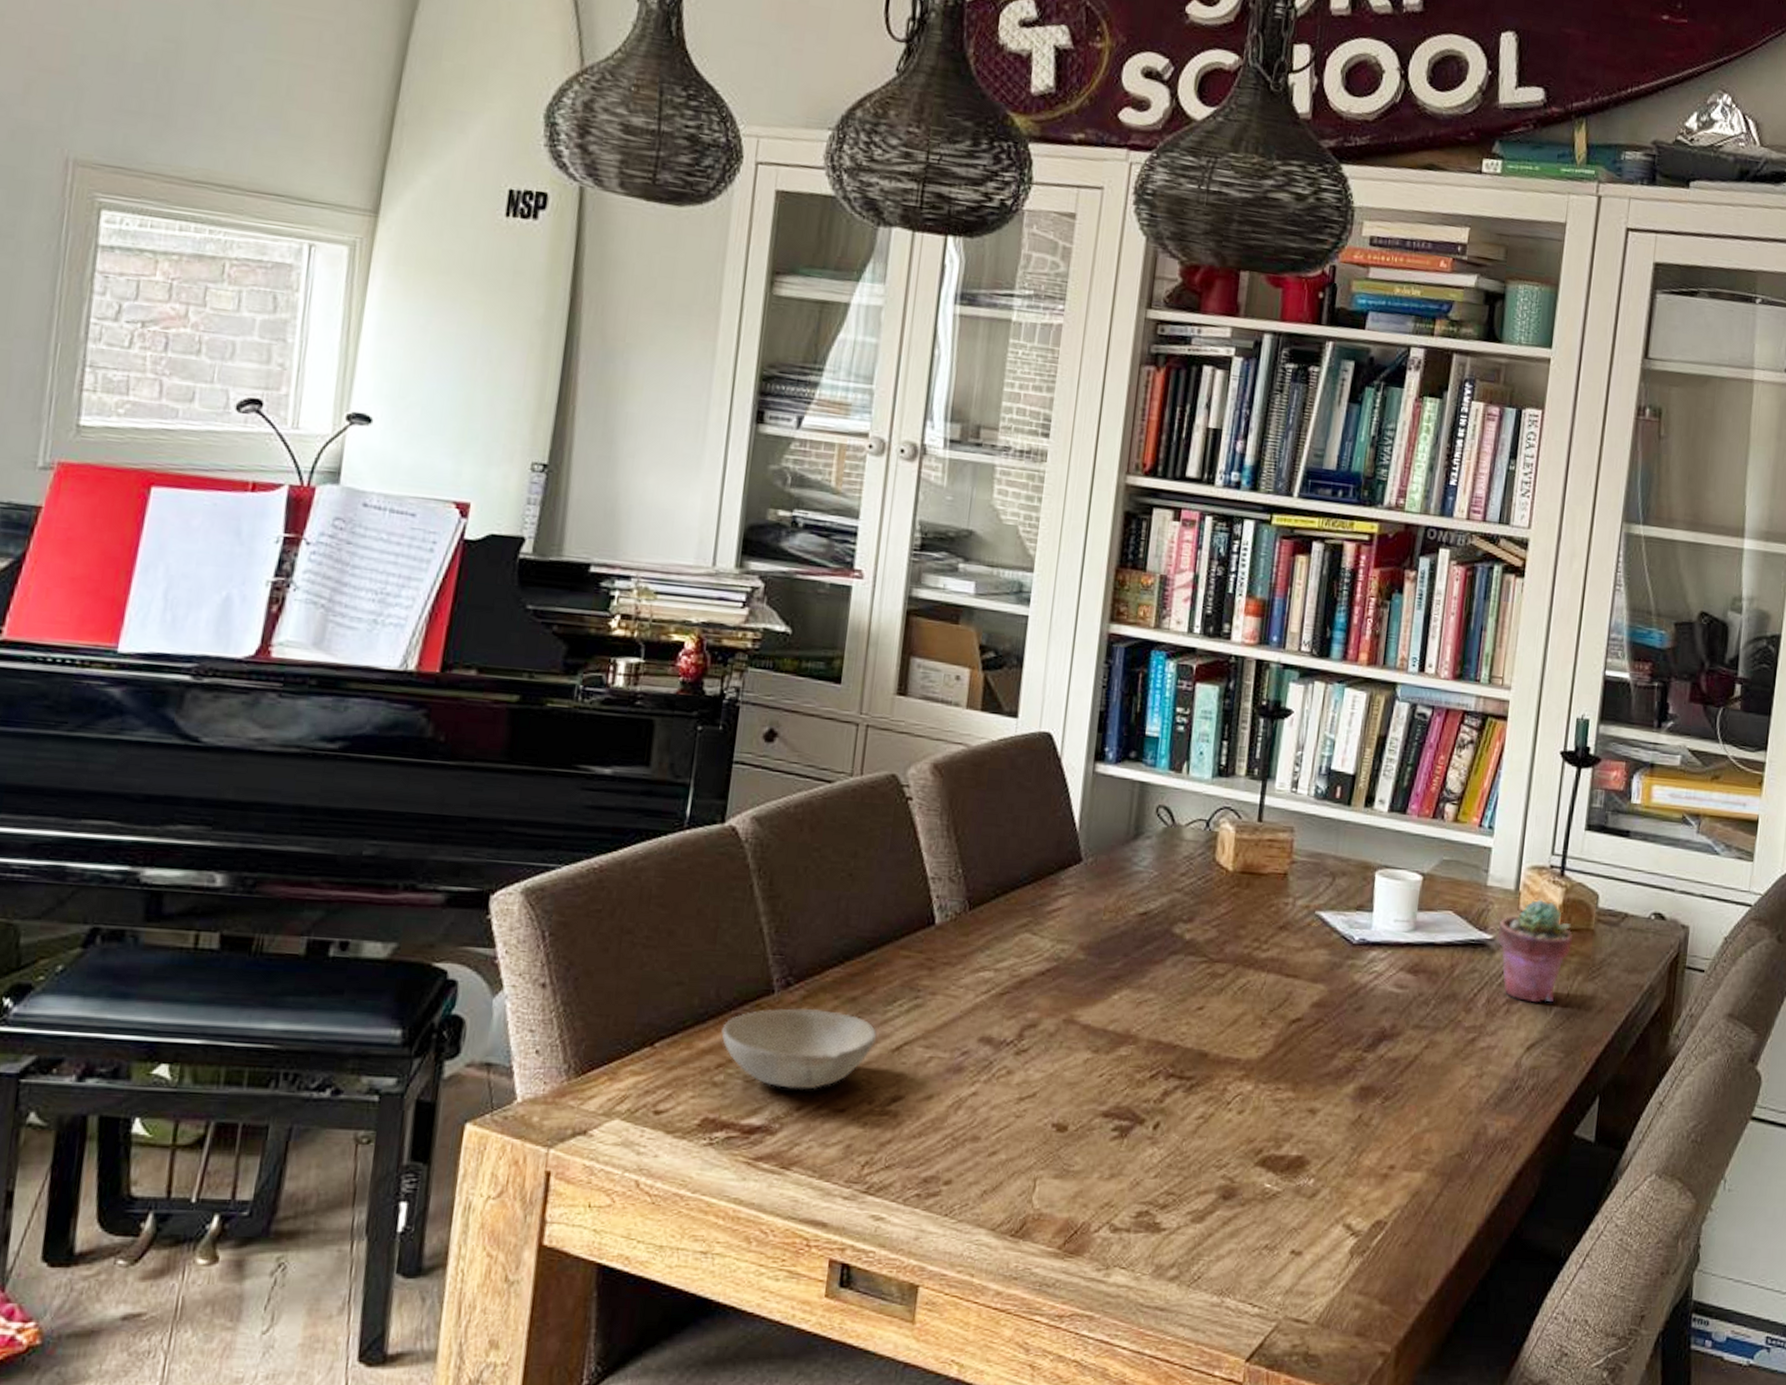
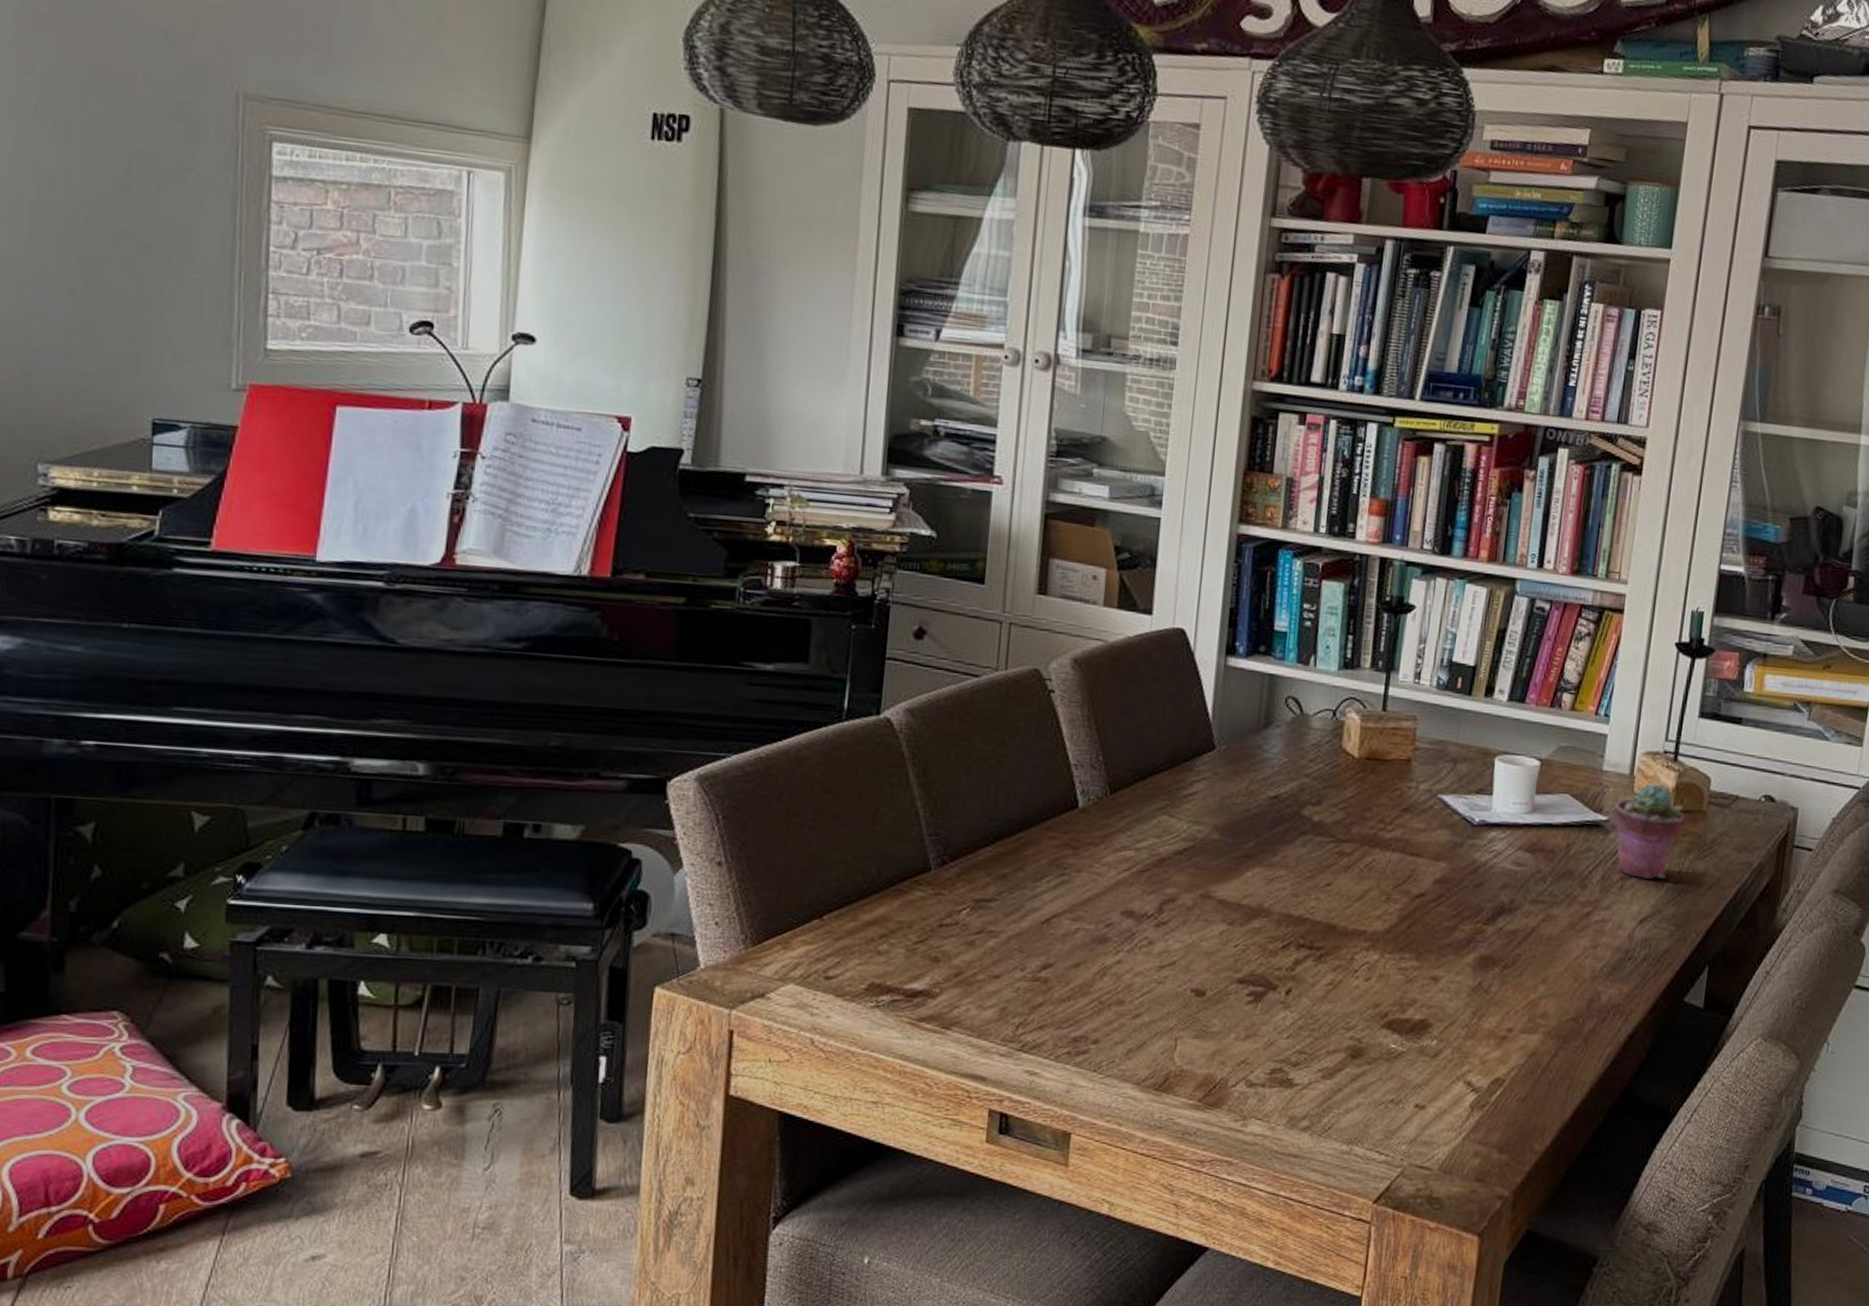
bowl: present [721,1008,877,1090] -> none [884,884,1027,958]

